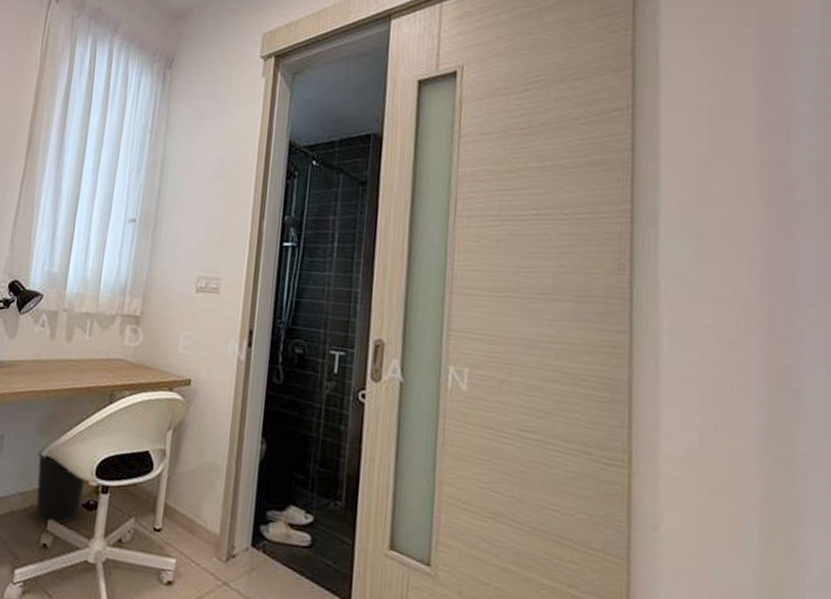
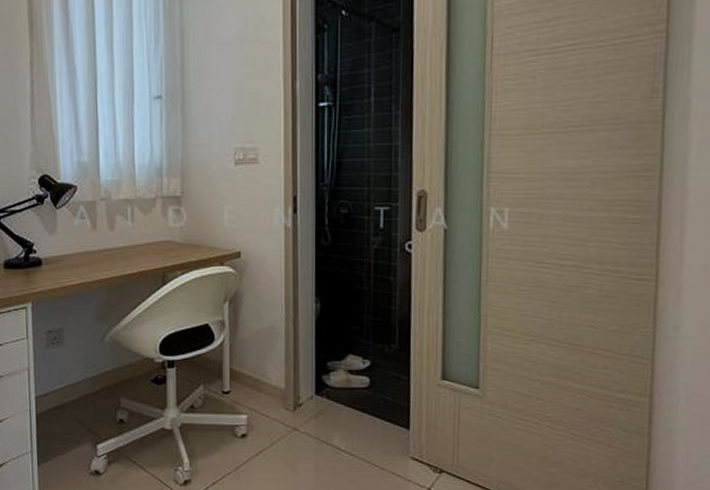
wastebasket: present [36,449,85,525] -> none [100,336,151,402]

